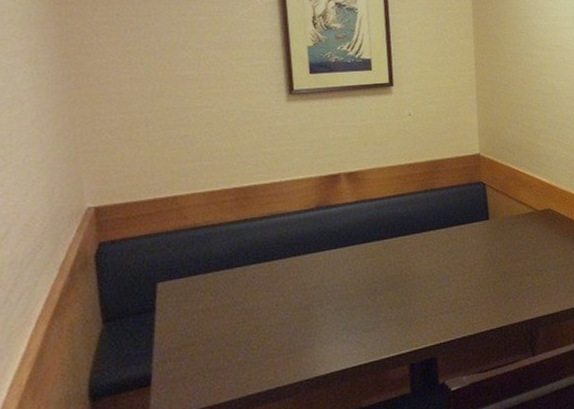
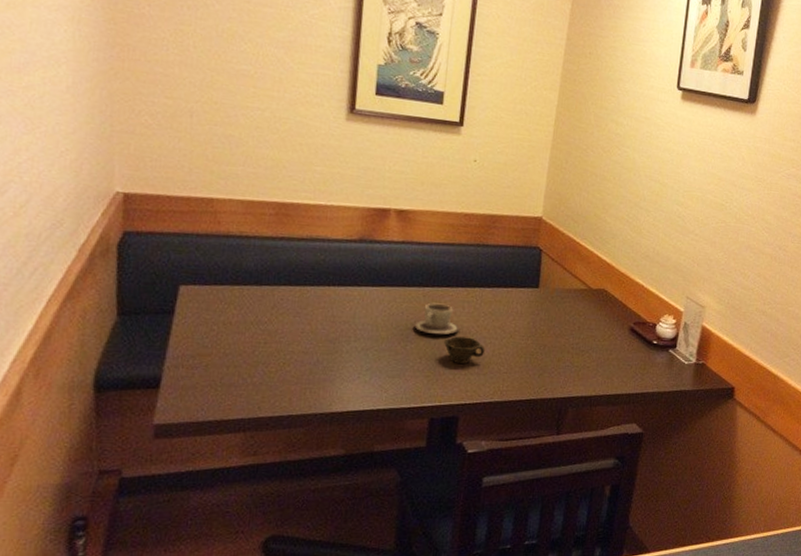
cup: none [378,251,424,283] -> present [413,303,461,336]
cup: none [409,278,451,307] -> present [443,336,486,365]

